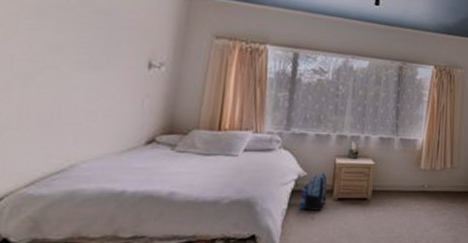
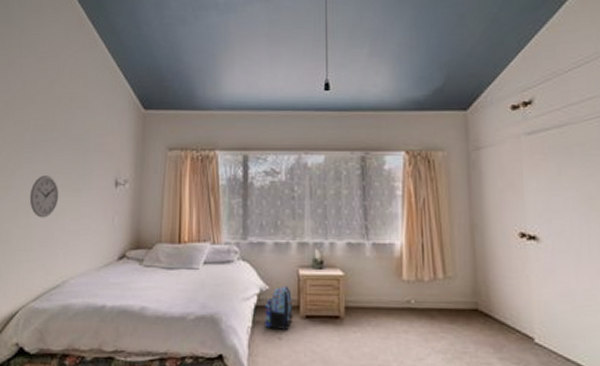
wall clock: none [28,46,73,95] -> present [29,175,59,218]

